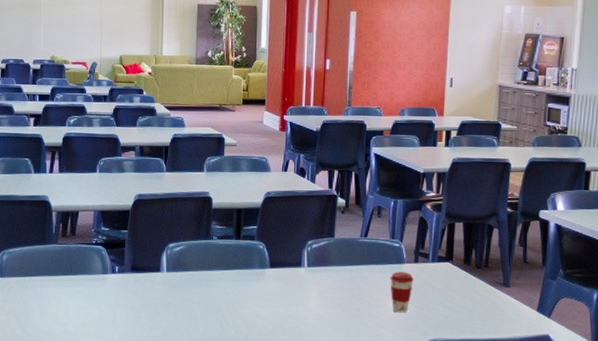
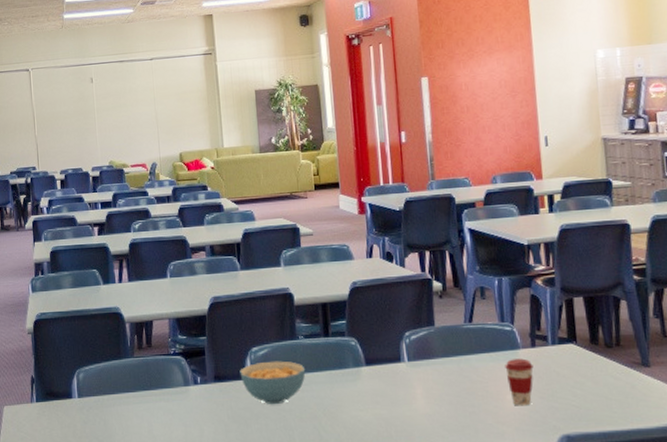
cereal bowl: none [155,257,216,297] -> present [239,361,306,405]

